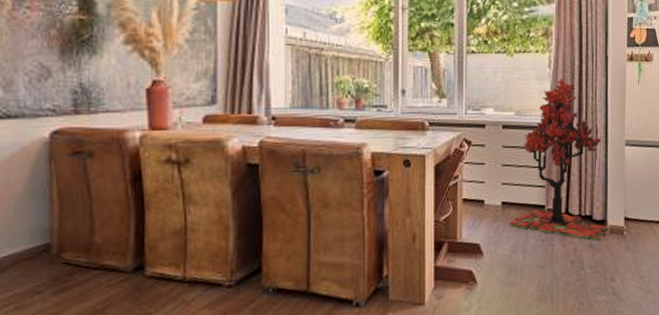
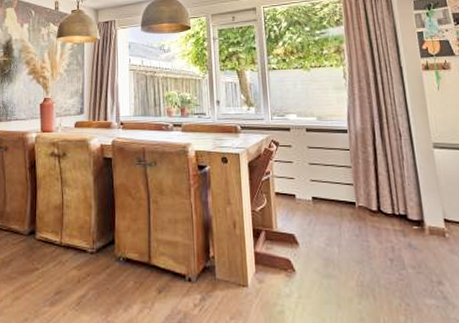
tree: present [509,78,607,242] -> none [321,88,426,242]

